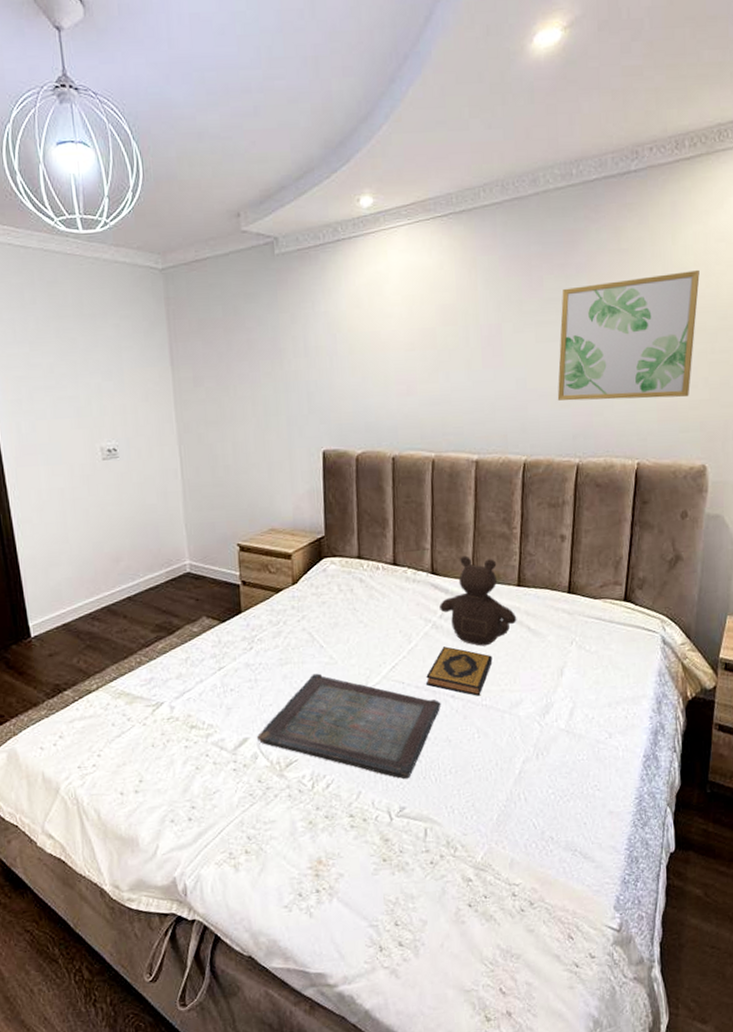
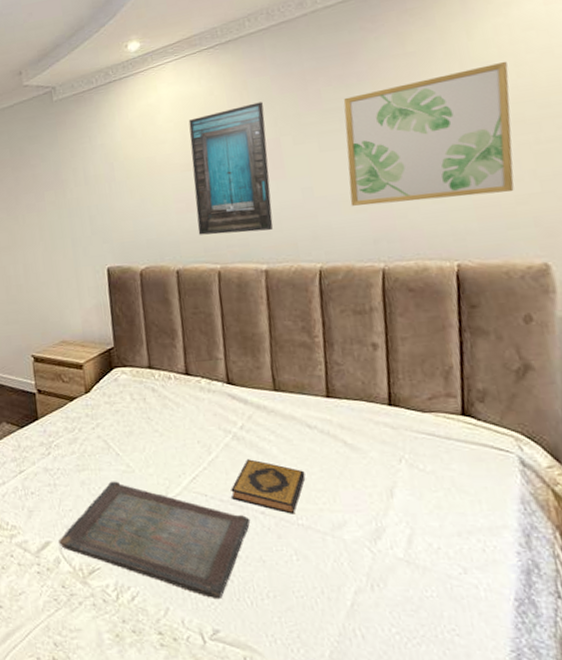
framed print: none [416,283,490,421] -> present [188,102,273,235]
teddy bear: present [440,555,517,646] -> none [239,365,330,460]

